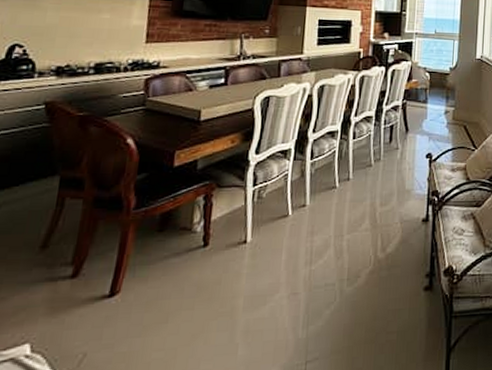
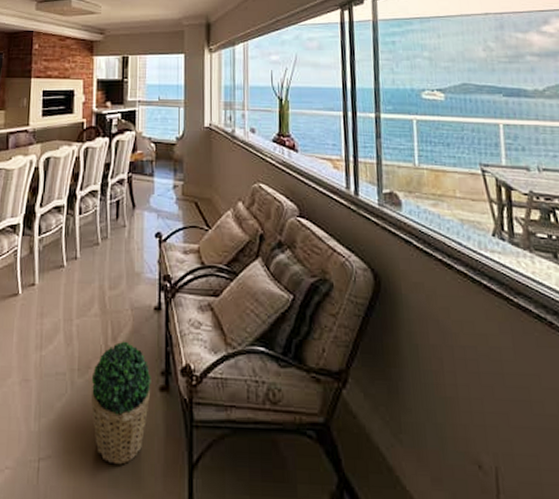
potted plant: none [359,250,417,357] -> present [91,341,151,465]

